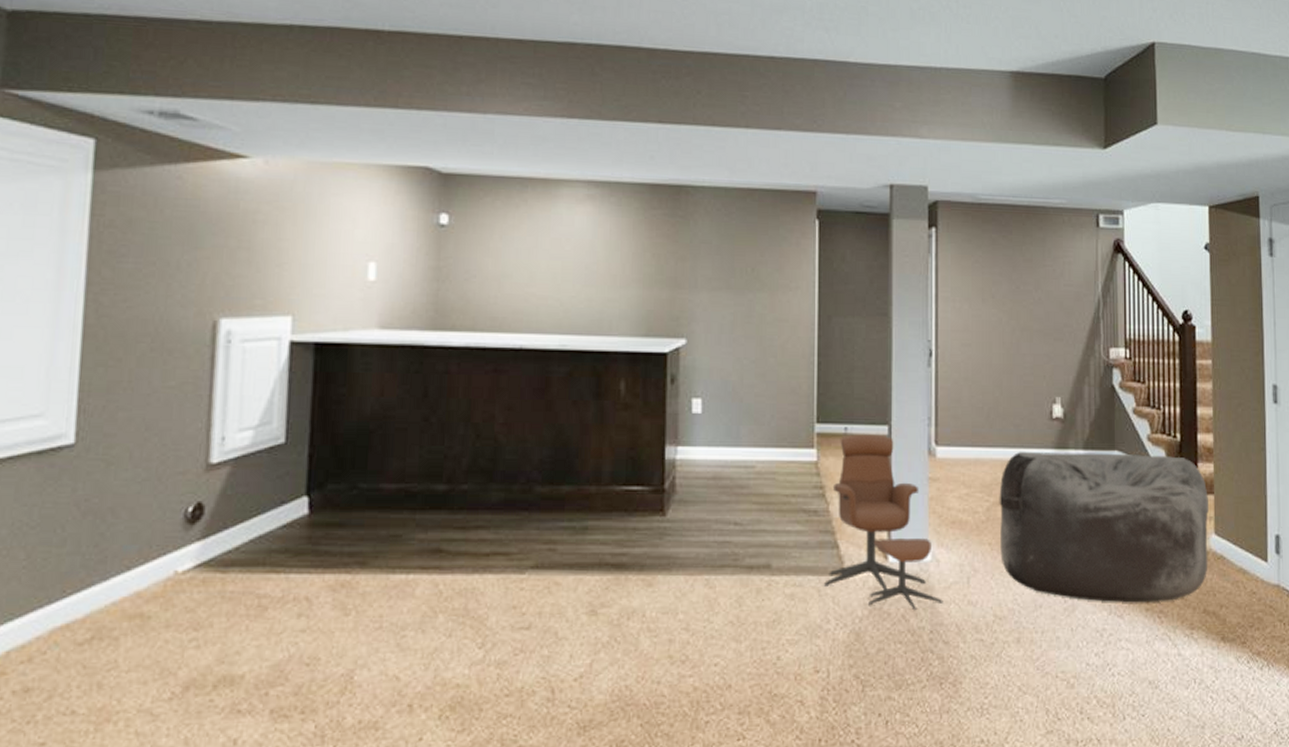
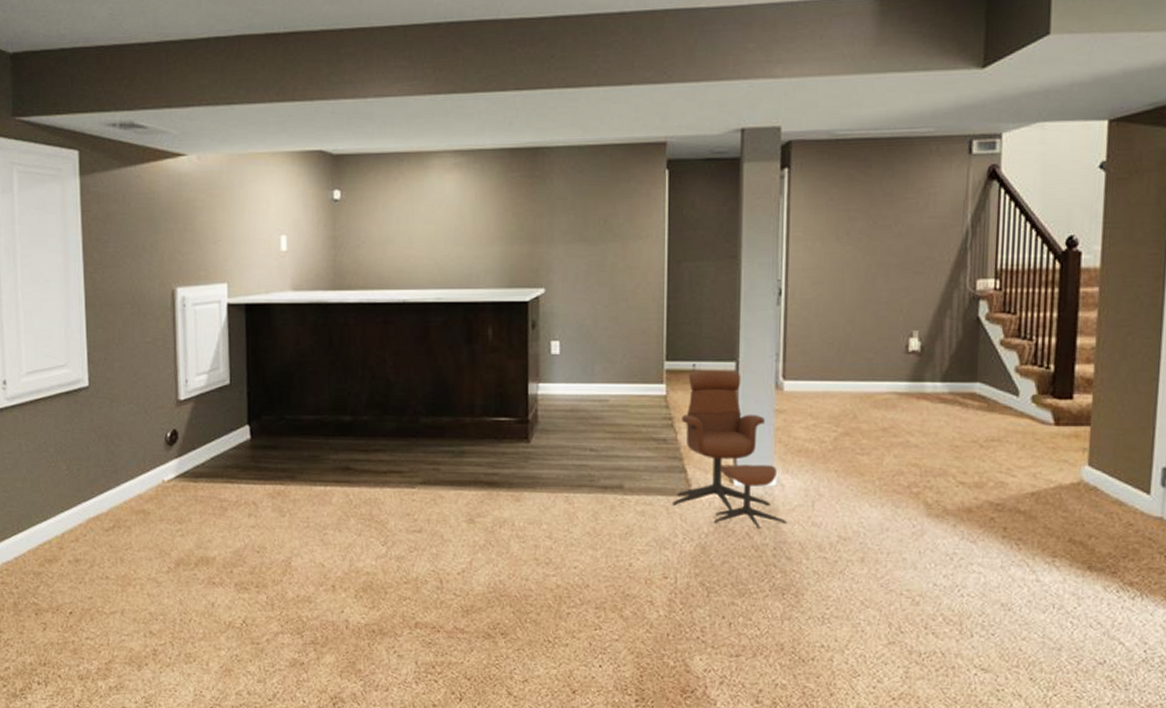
bean bag chair: present [999,451,1209,602] -> none [847,384,1083,529]

